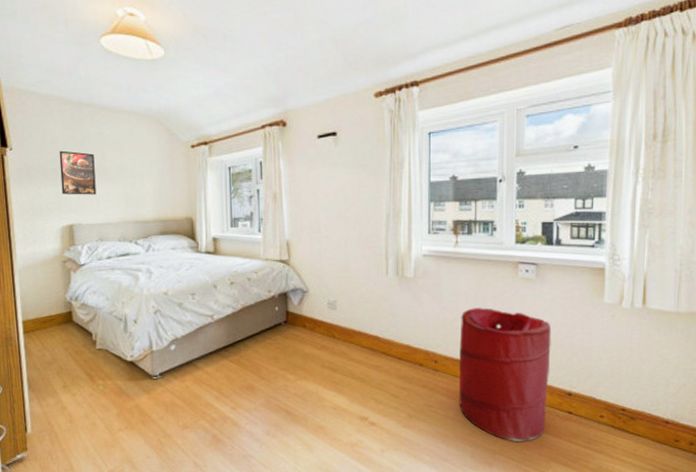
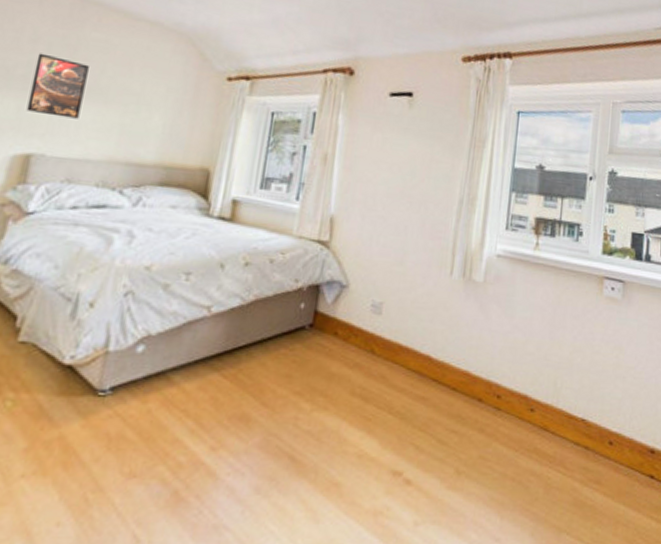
laundry hamper: present [459,308,552,443] -> none [522,329,636,517]

